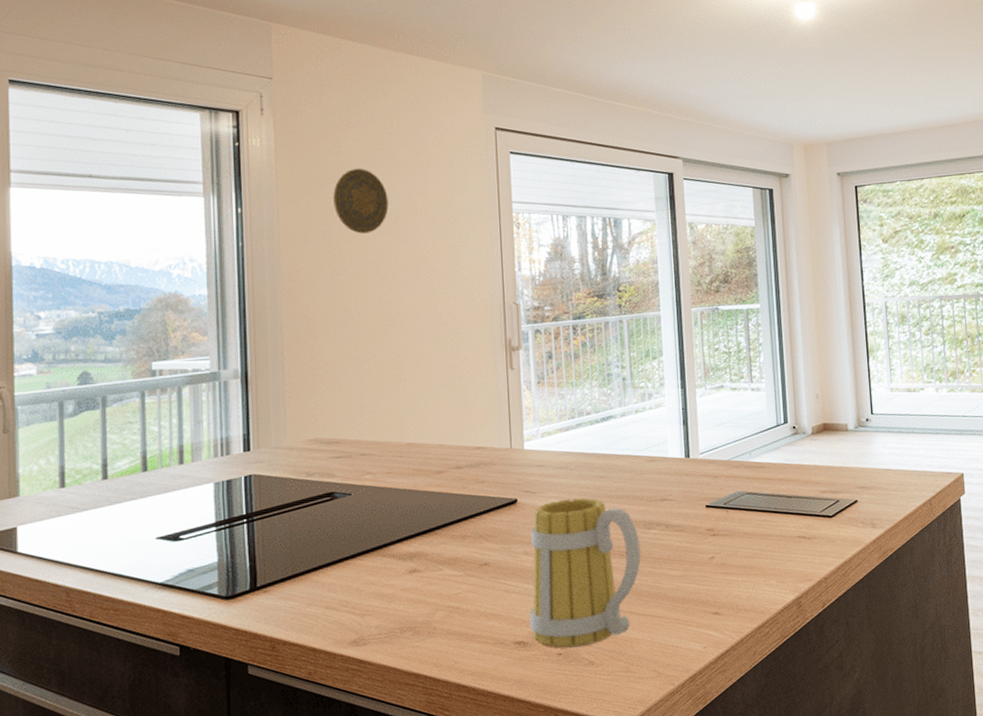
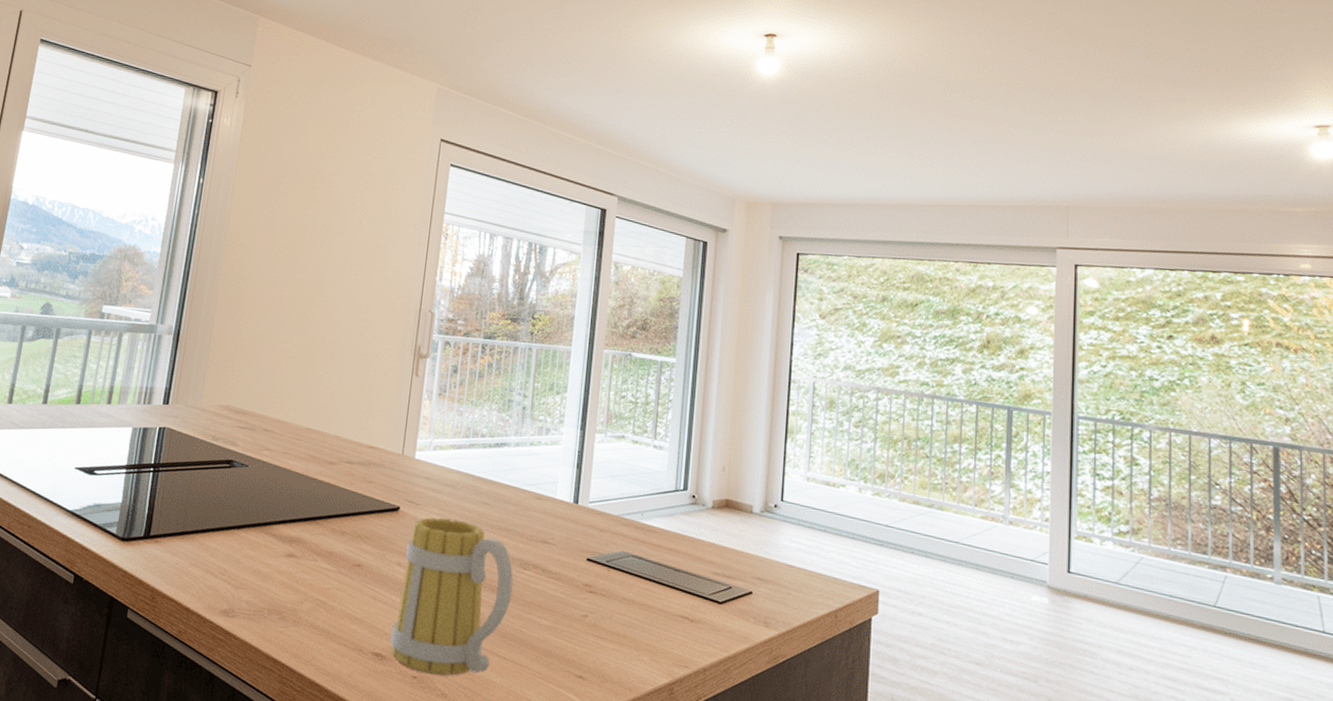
decorative plate: present [333,169,389,234] -> none [282,158,332,221]

